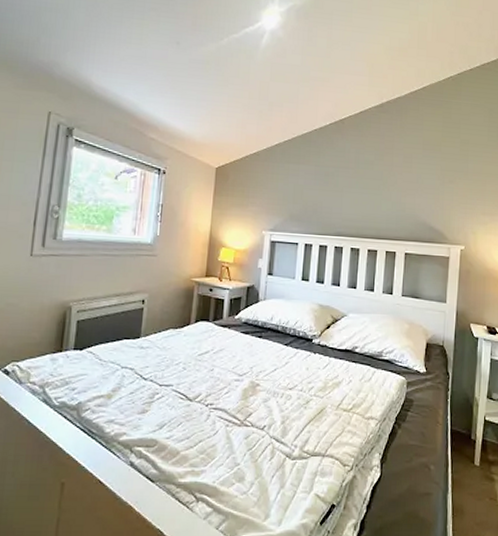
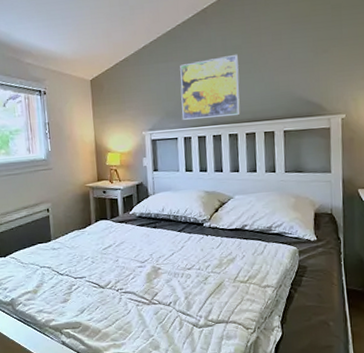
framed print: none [305,168,369,229] -> present [180,54,241,120]

